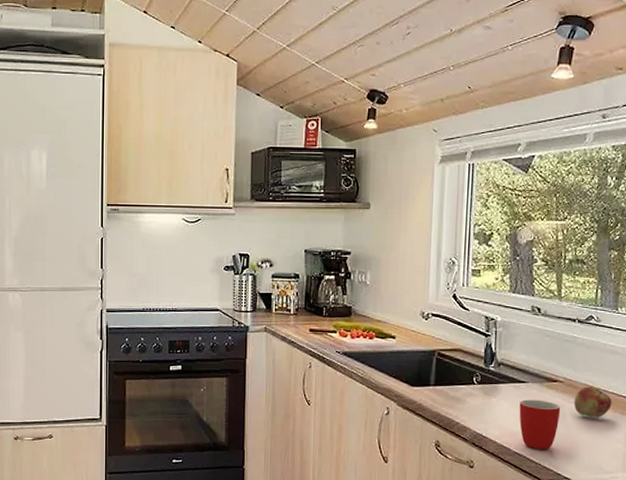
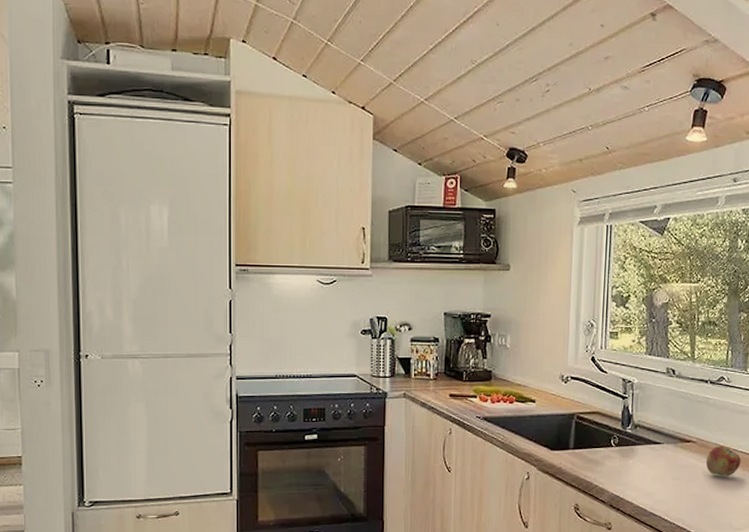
mug: present [519,399,561,450] -> none [654,460,694,510]

